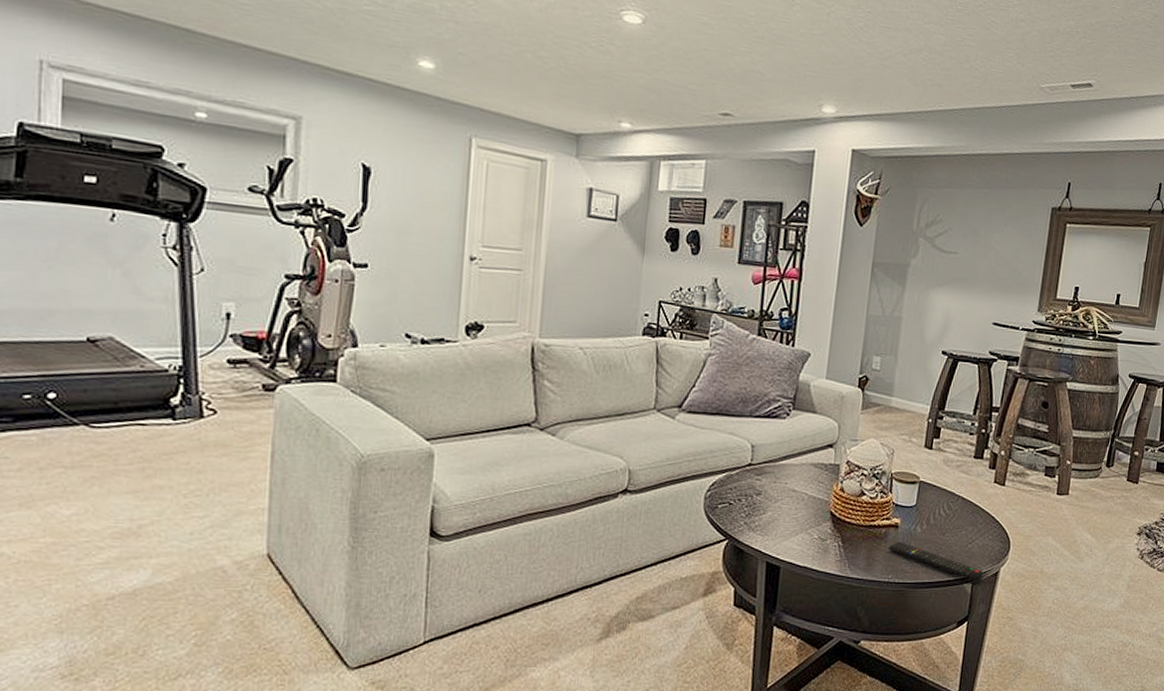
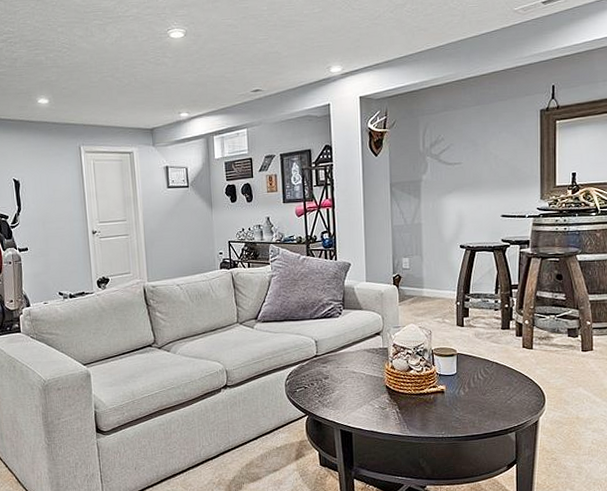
remote control: present [889,541,984,582] -> none [439,403,524,431]

